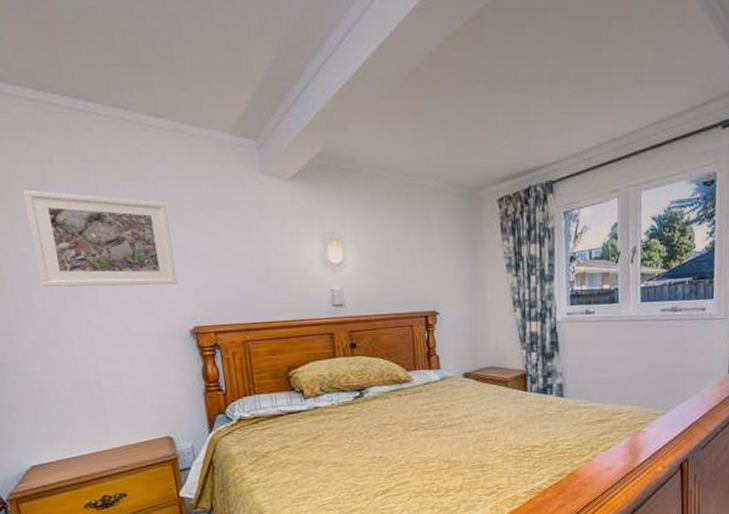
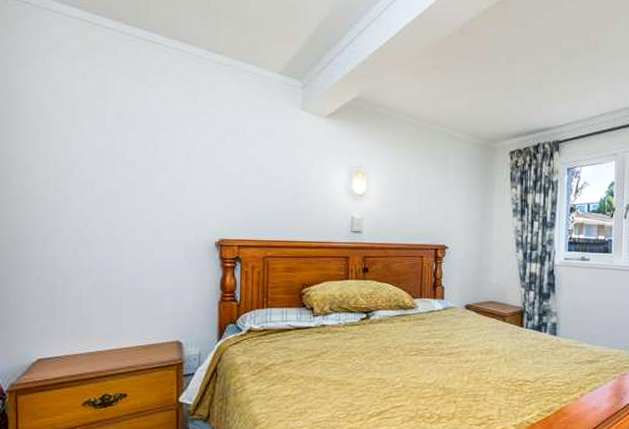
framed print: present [22,189,178,288] -> none [83,103,212,199]

